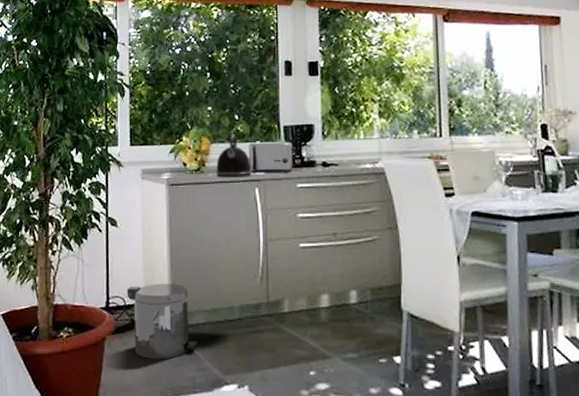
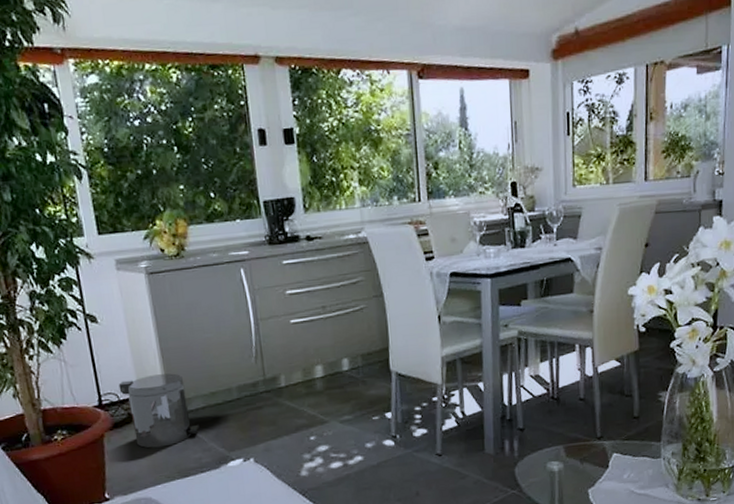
kettle: present [216,132,252,179] -> none [196,212,235,262]
toaster: present [248,142,296,175] -> none [228,217,278,255]

